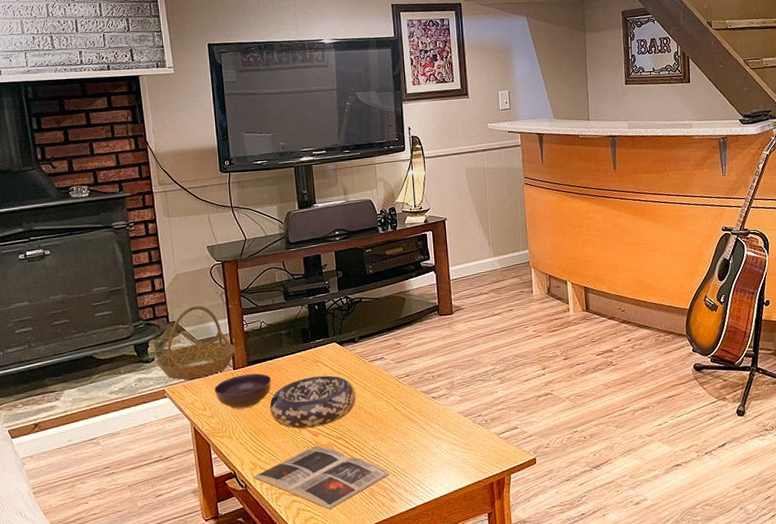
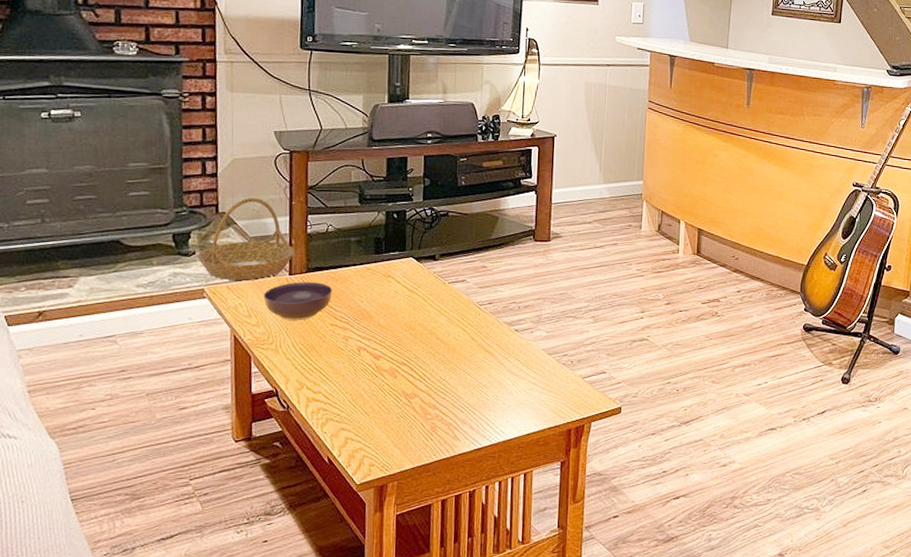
magazine: present [253,445,389,510] -> none [298,370,456,442]
decorative bowl: present [269,375,356,429] -> none [326,293,429,349]

